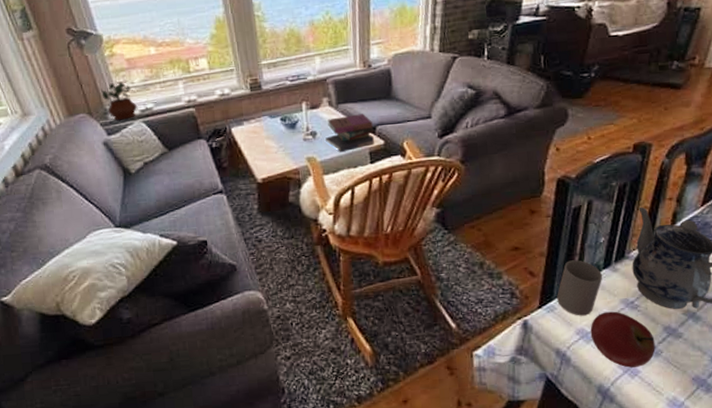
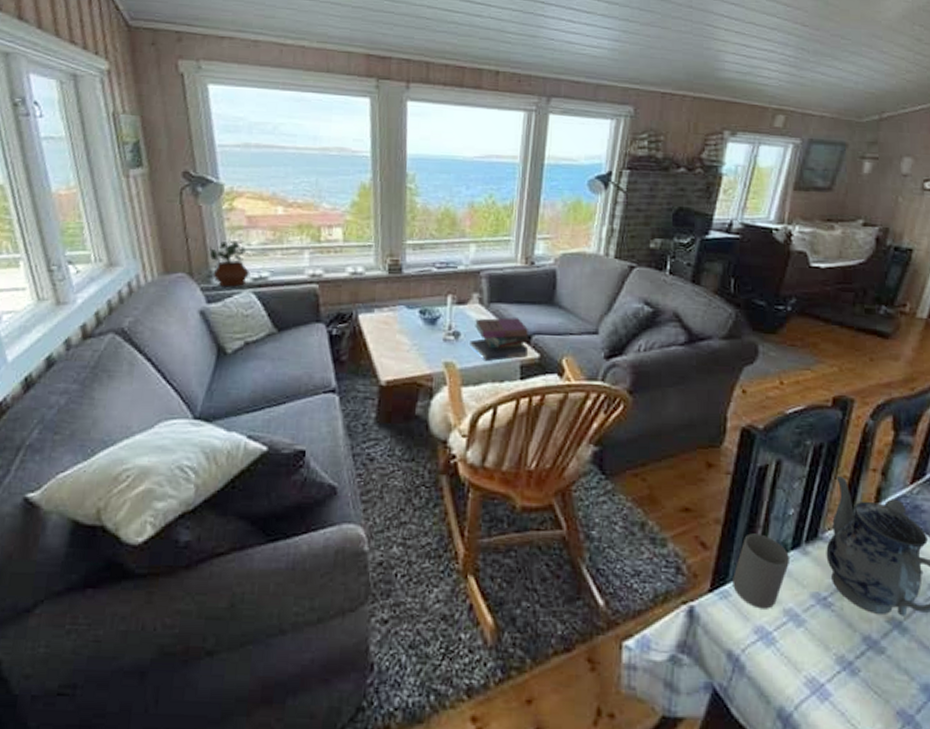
fruit: present [590,311,656,368] -> none [771,607,852,688]

